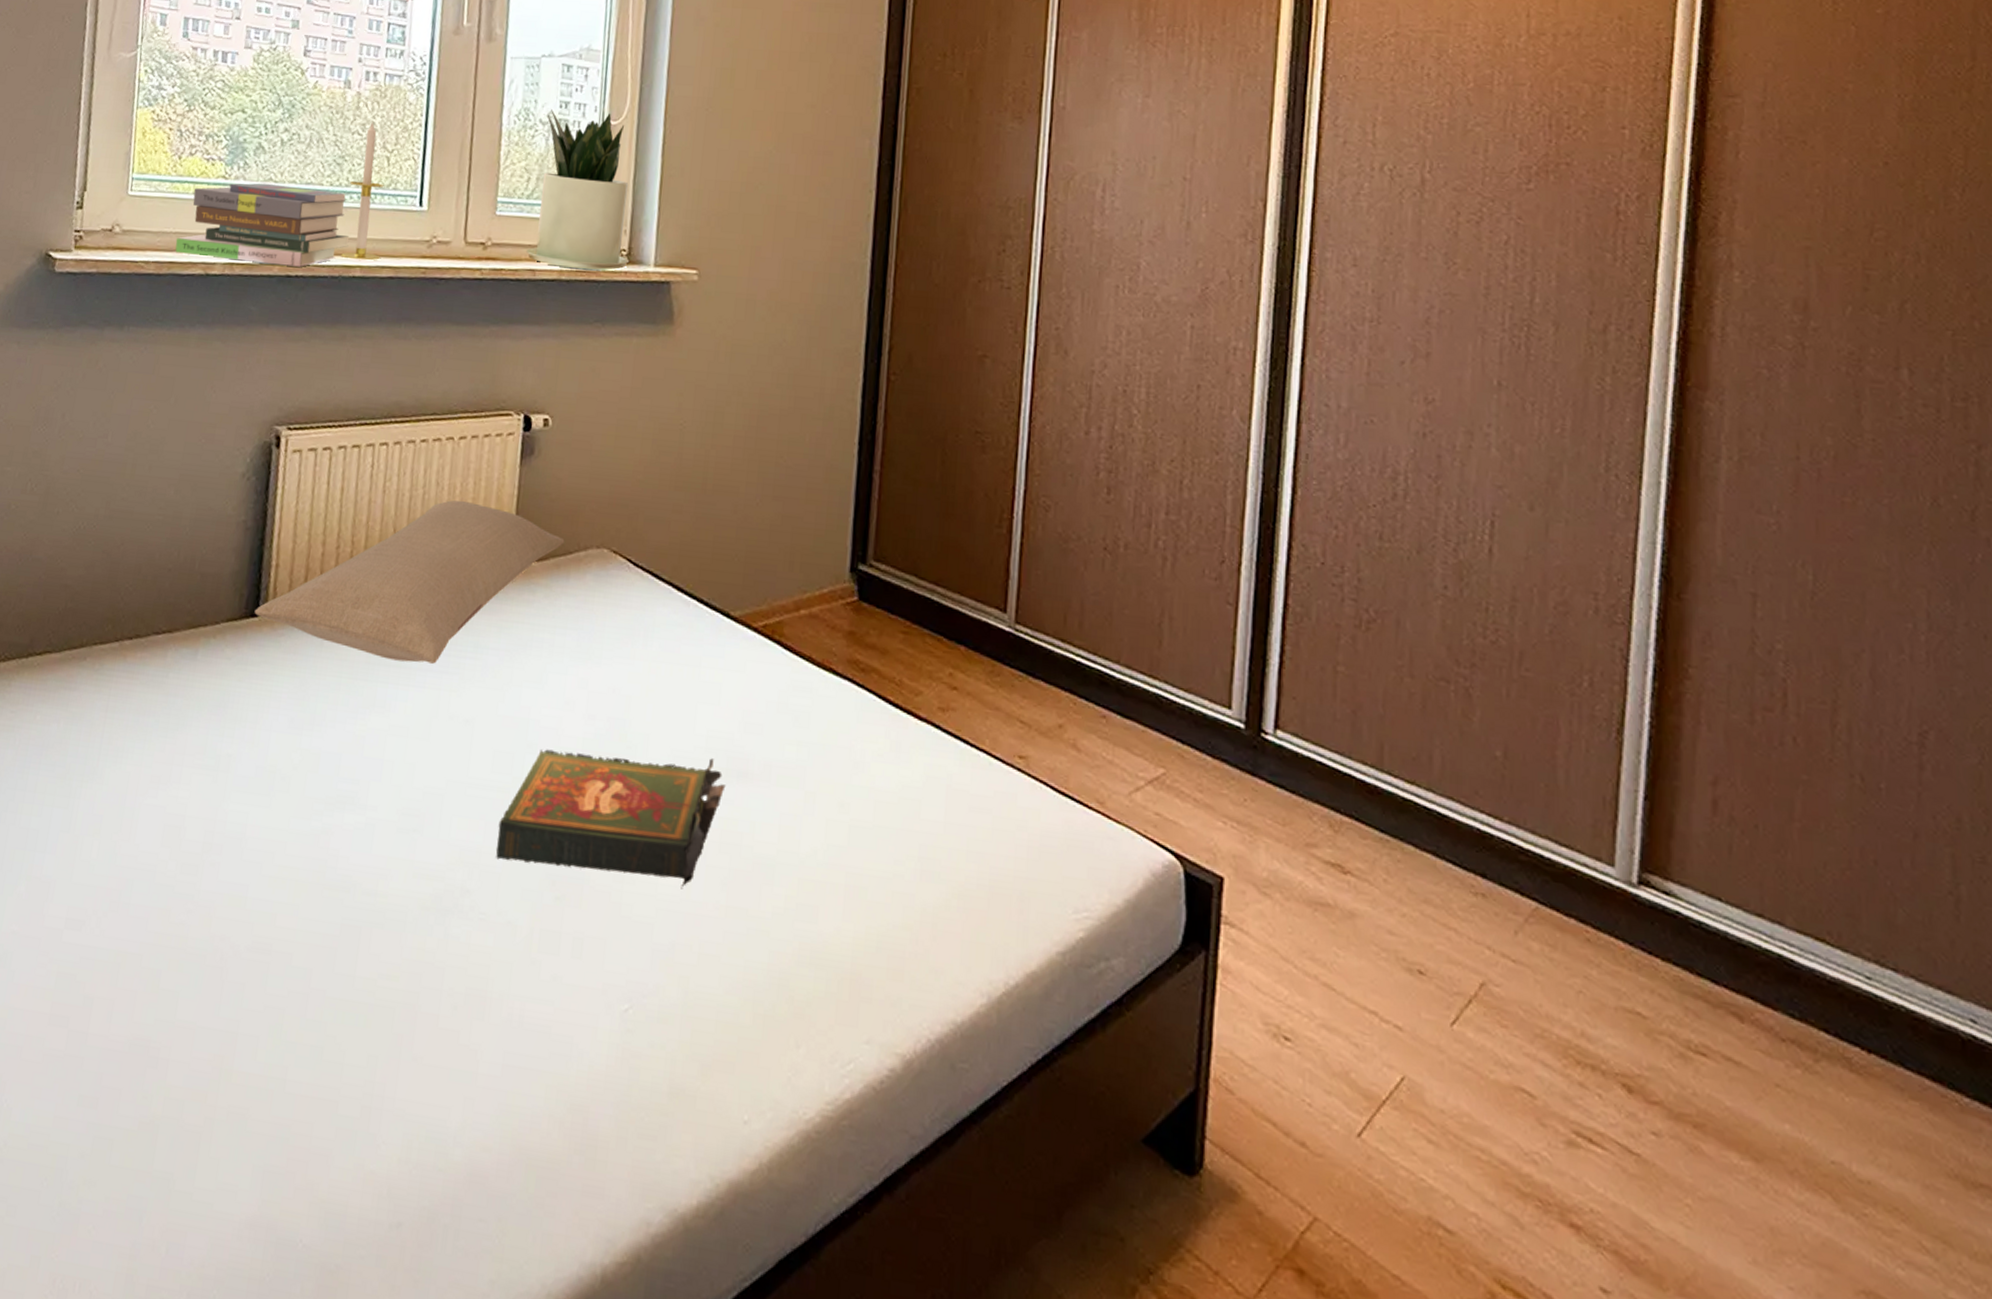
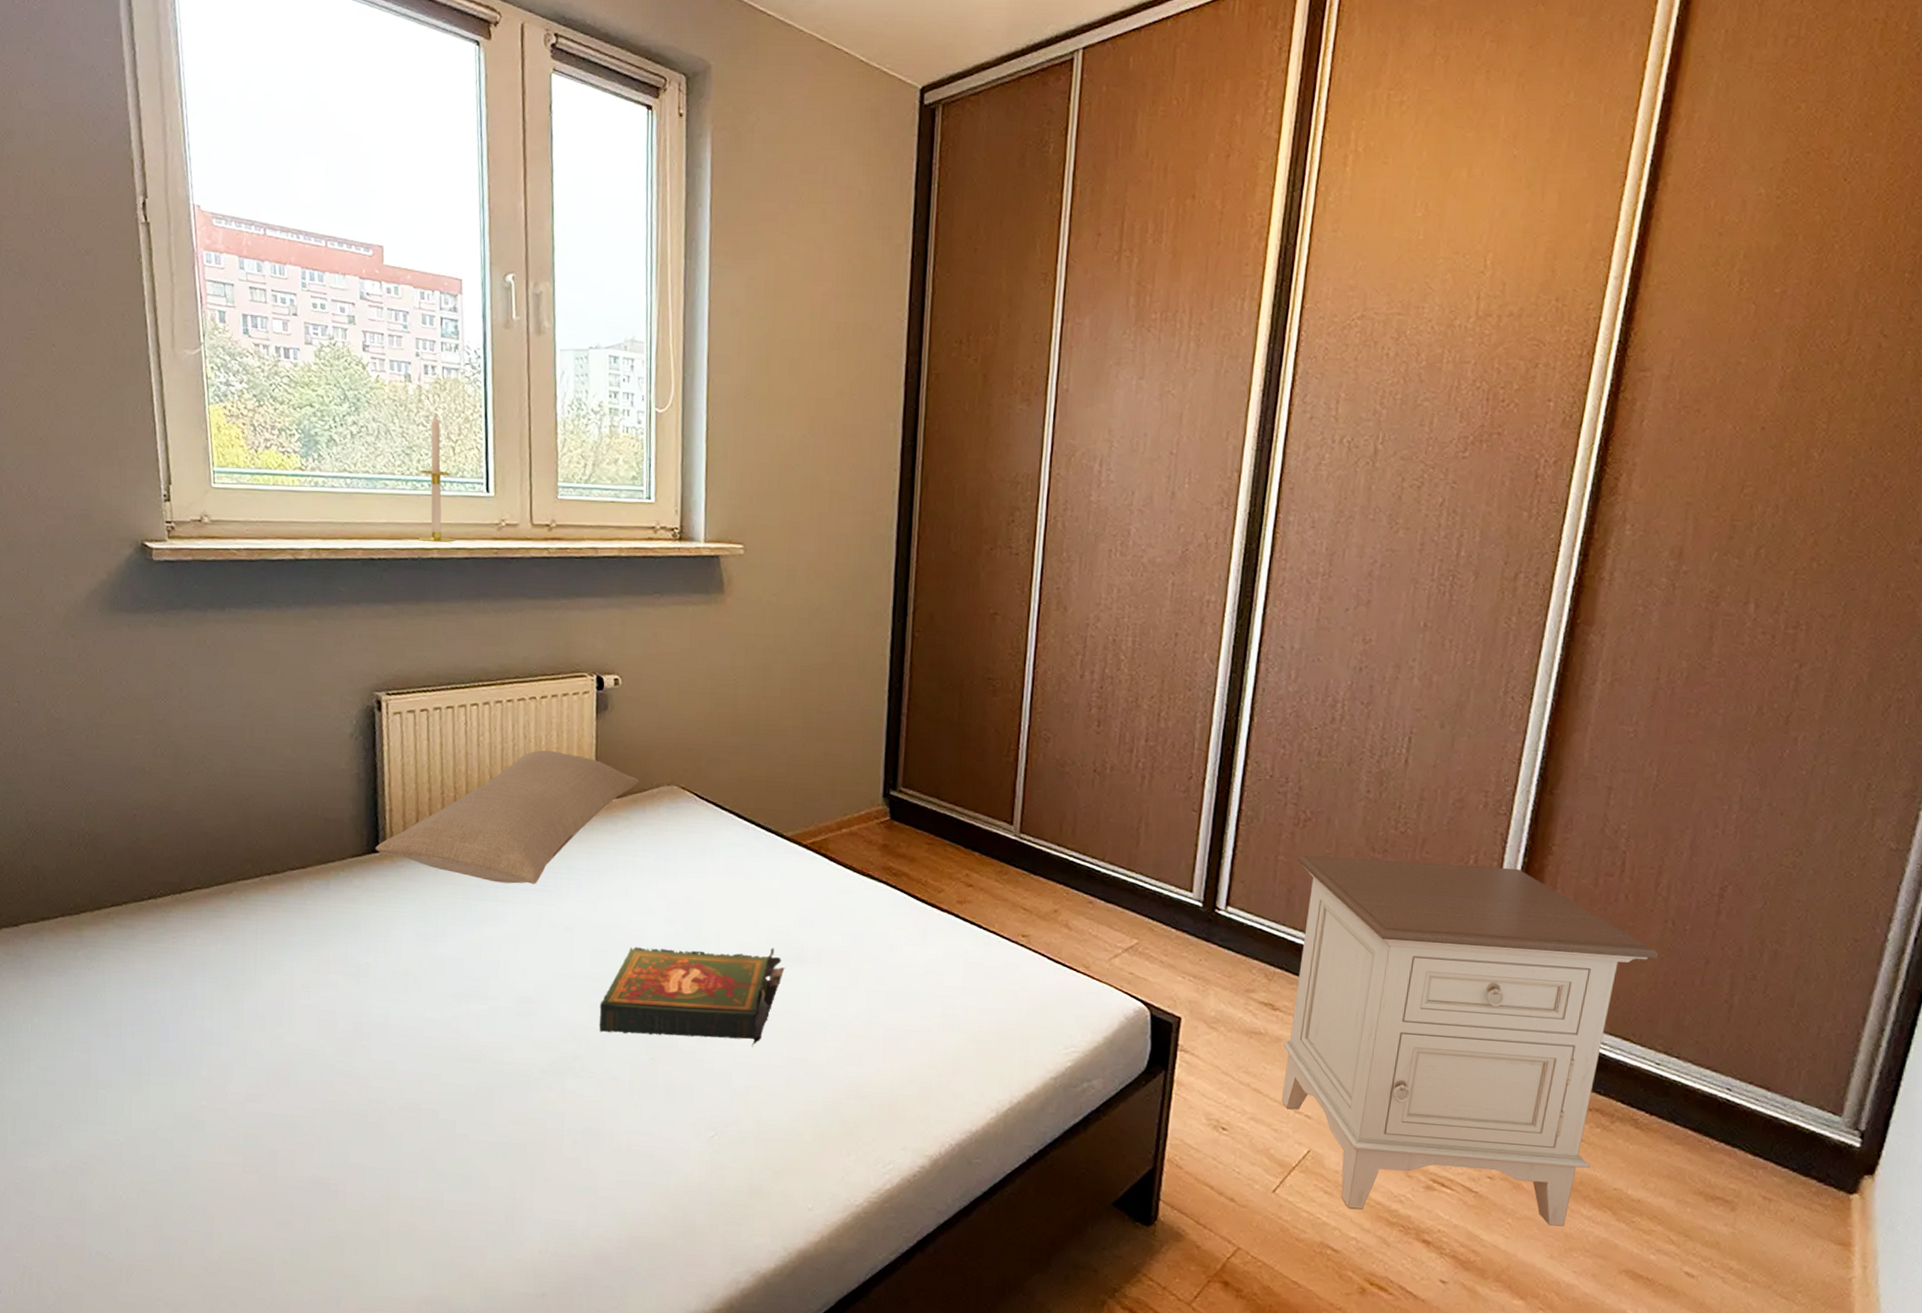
books: present [175,183,350,267] -> none [263,473,425,550]
planter: present [525,109,630,271] -> none [587,399,682,547]
nightstand: none [1358,666,1849,1216] -> present [1281,855,1659,1227]

